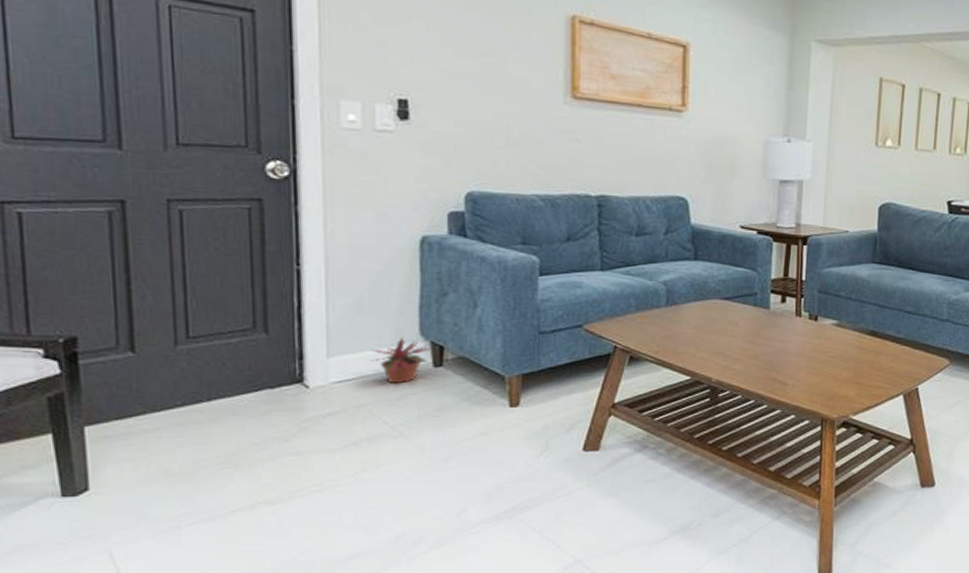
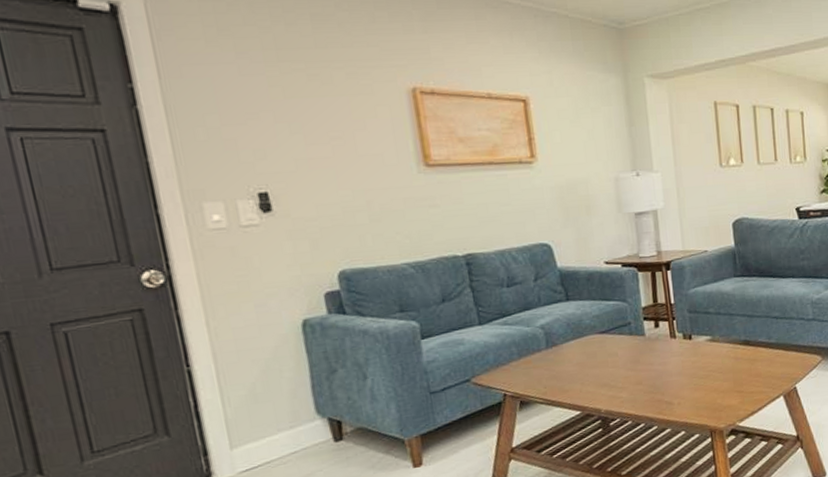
potted plant: present [369,338,433,384] -> none [272,419,331,464]

